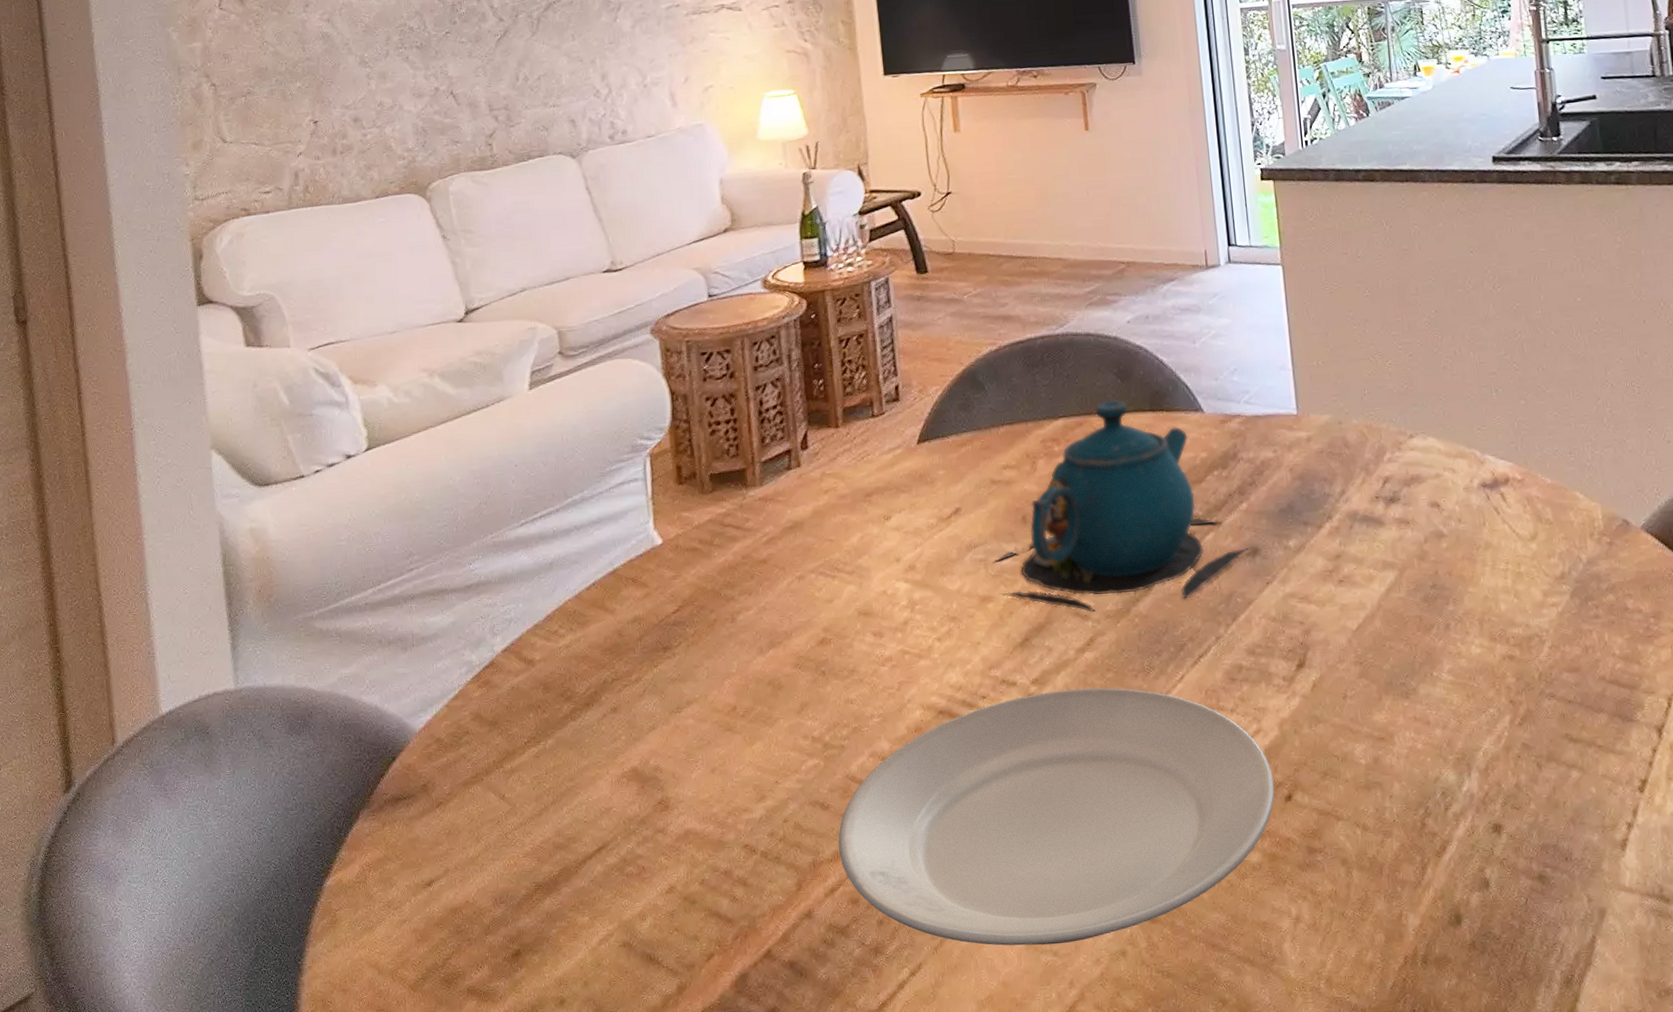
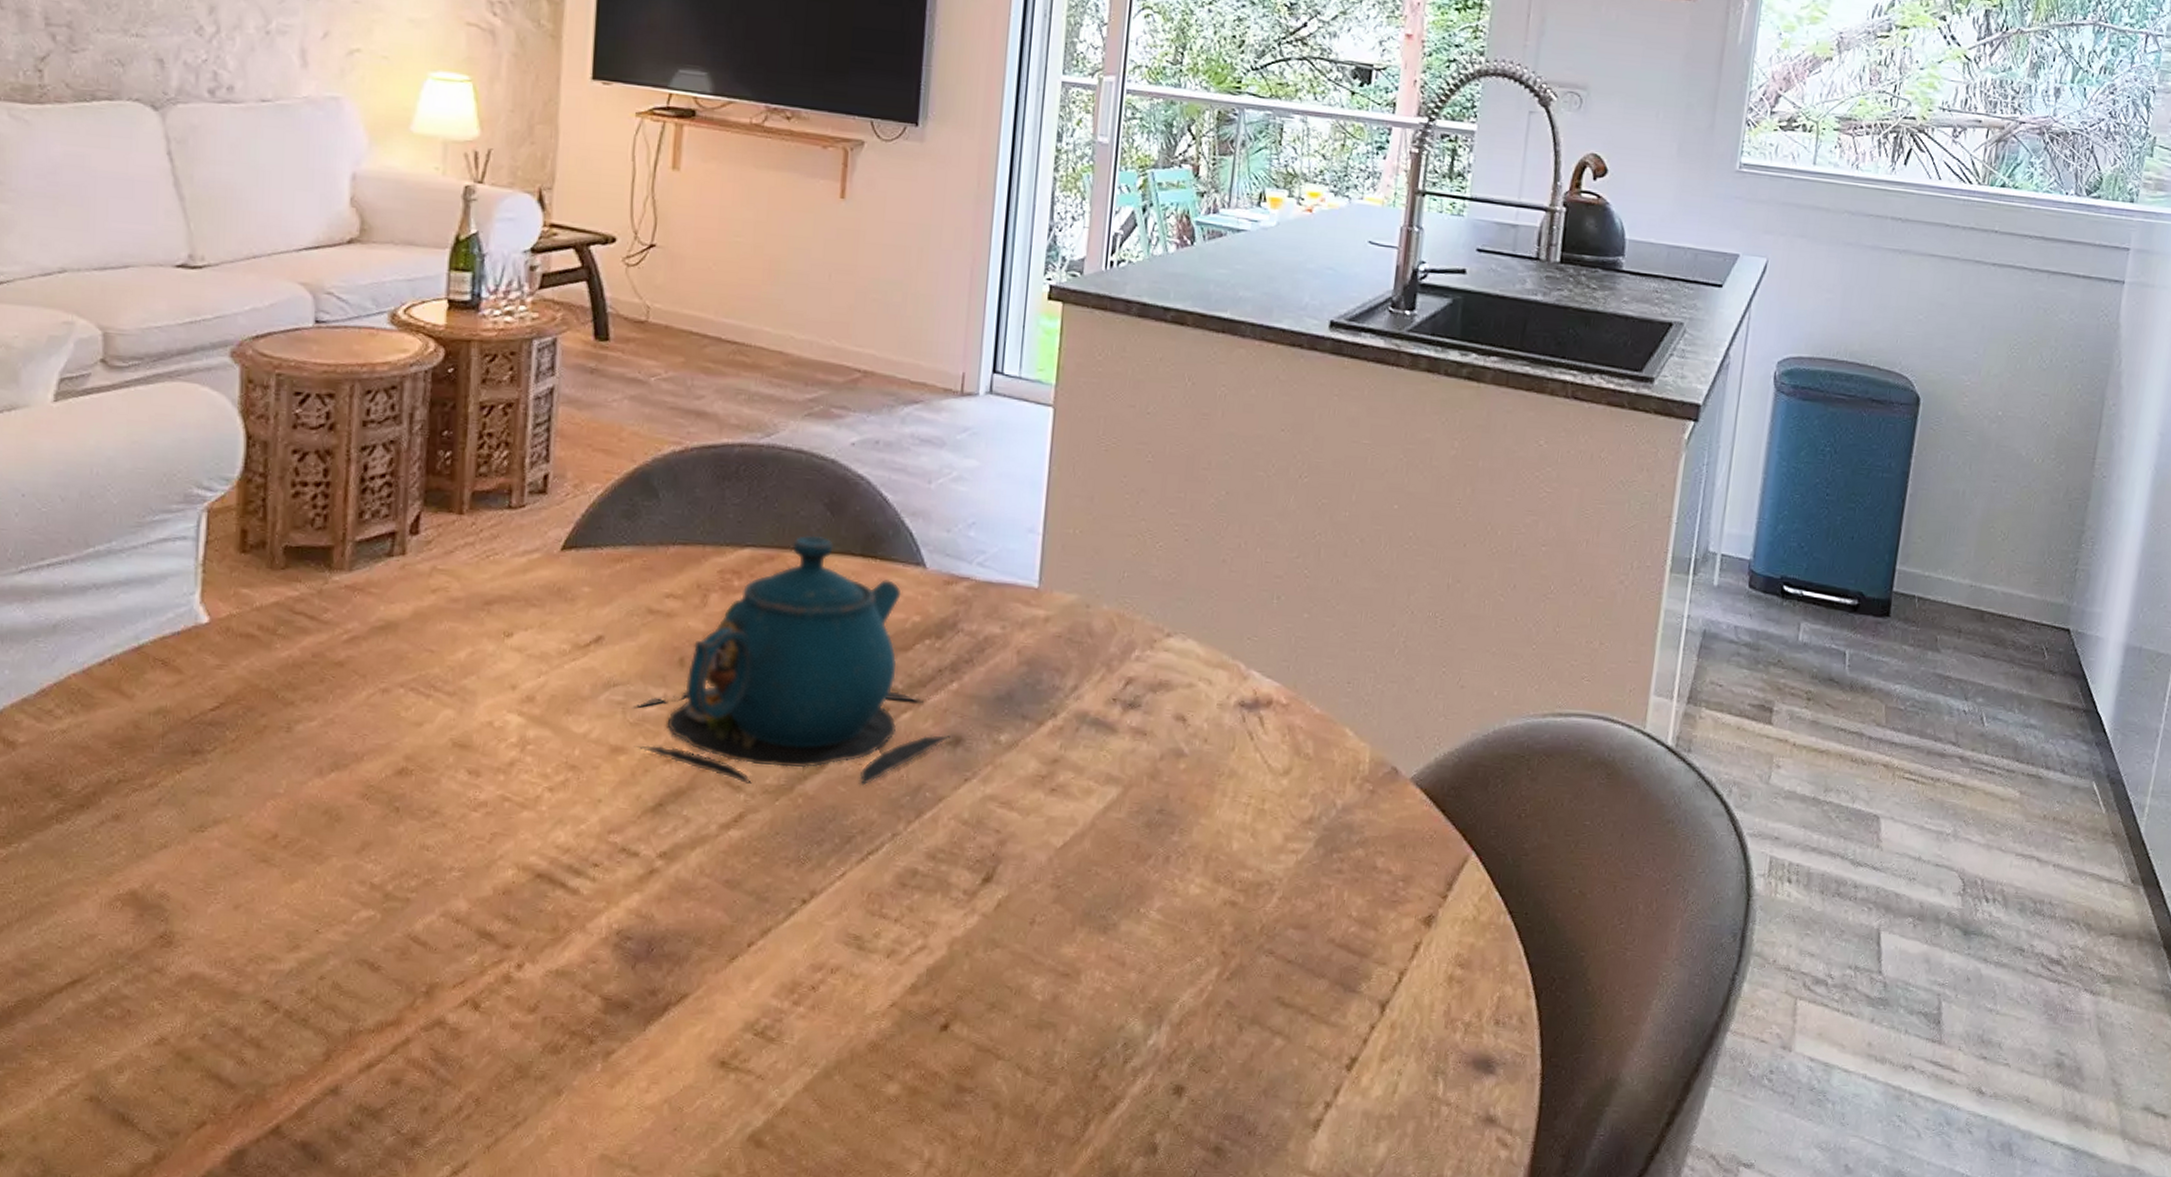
plate: present [838,688,1275,946] -> none [384,869,931,1159]

